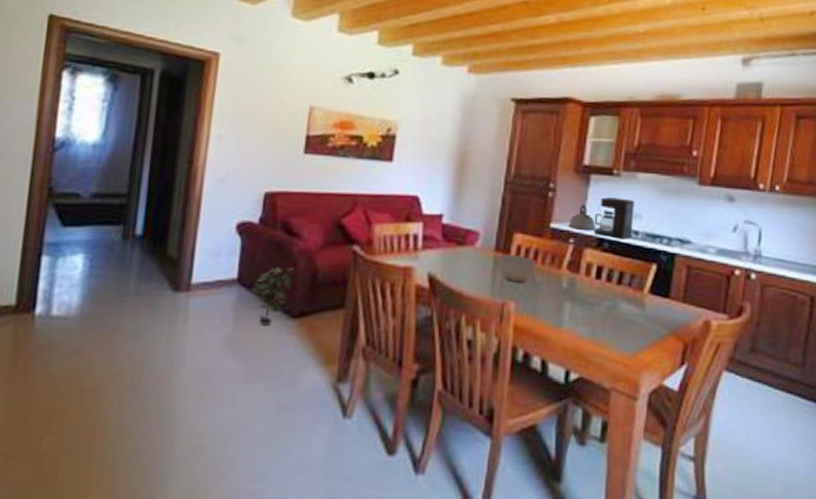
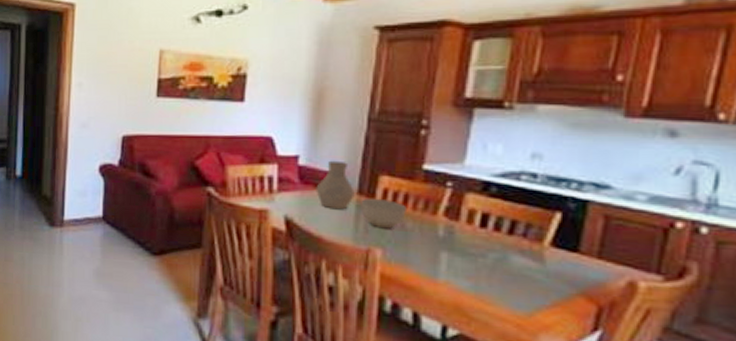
potted plant: present [250,267,296,325] -> none [114,207,154,261]
vase: none [457,219,492,266] -> present [316,160,355,210]
kettle: present [568,205,595,231] -> none [445,143,480,174]
coffee maker: present [594,197,634,239] -> none [478,134,532,183]

